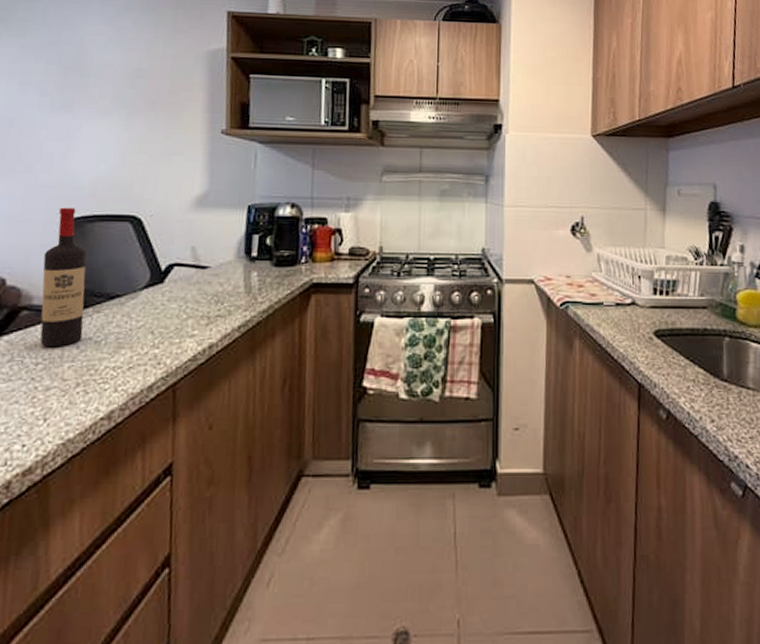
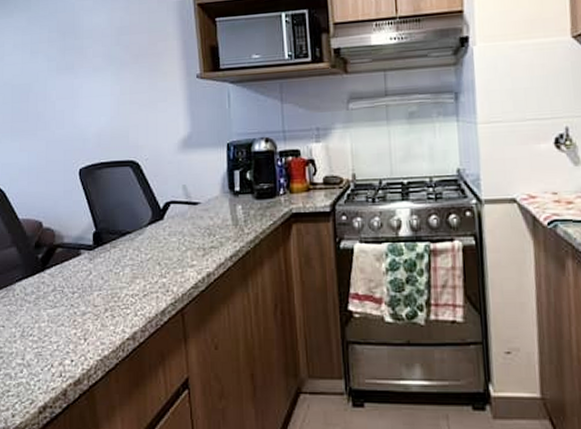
wine bottle: present [40,207,87,347] -> none [68,157,105,279]

